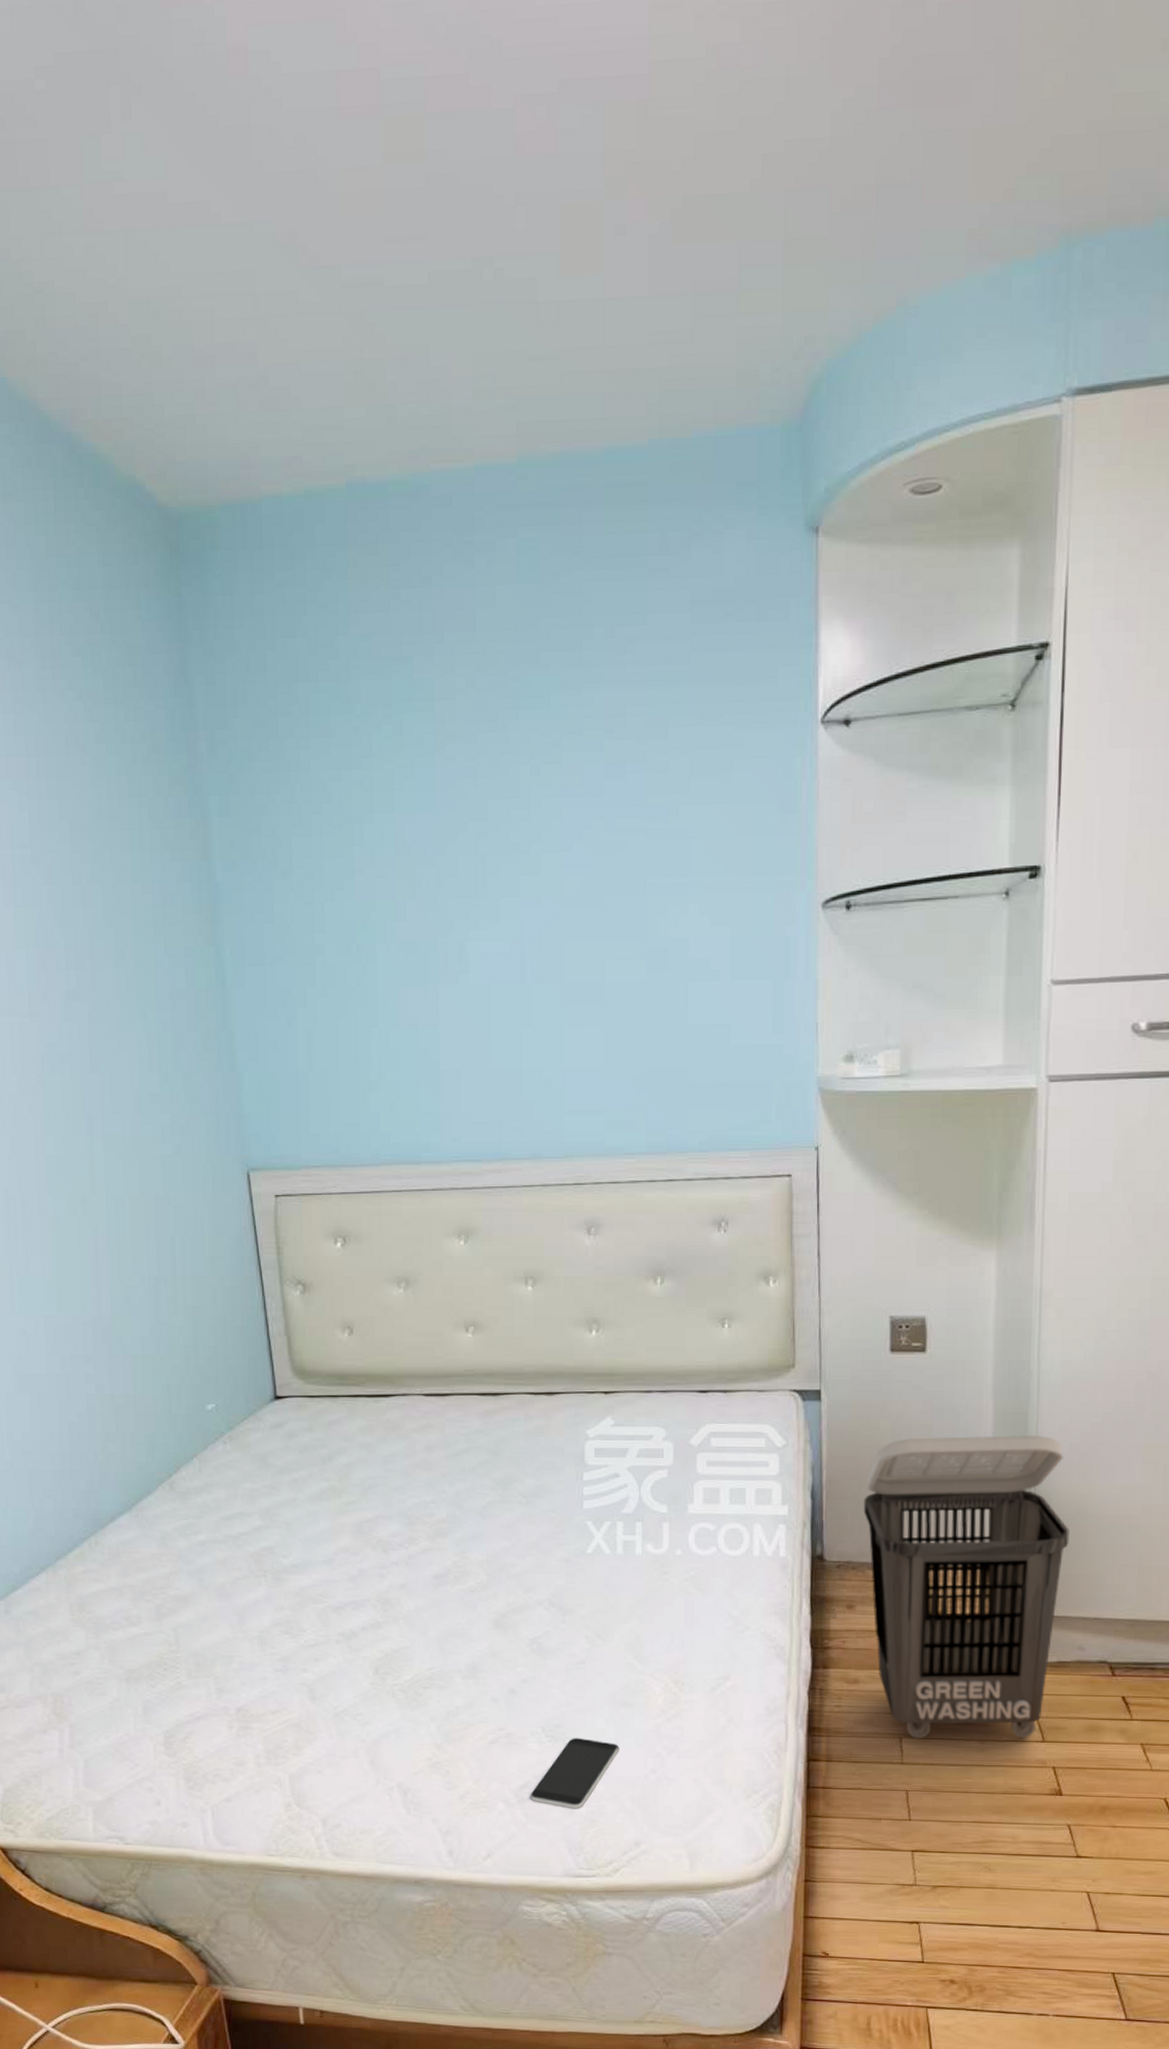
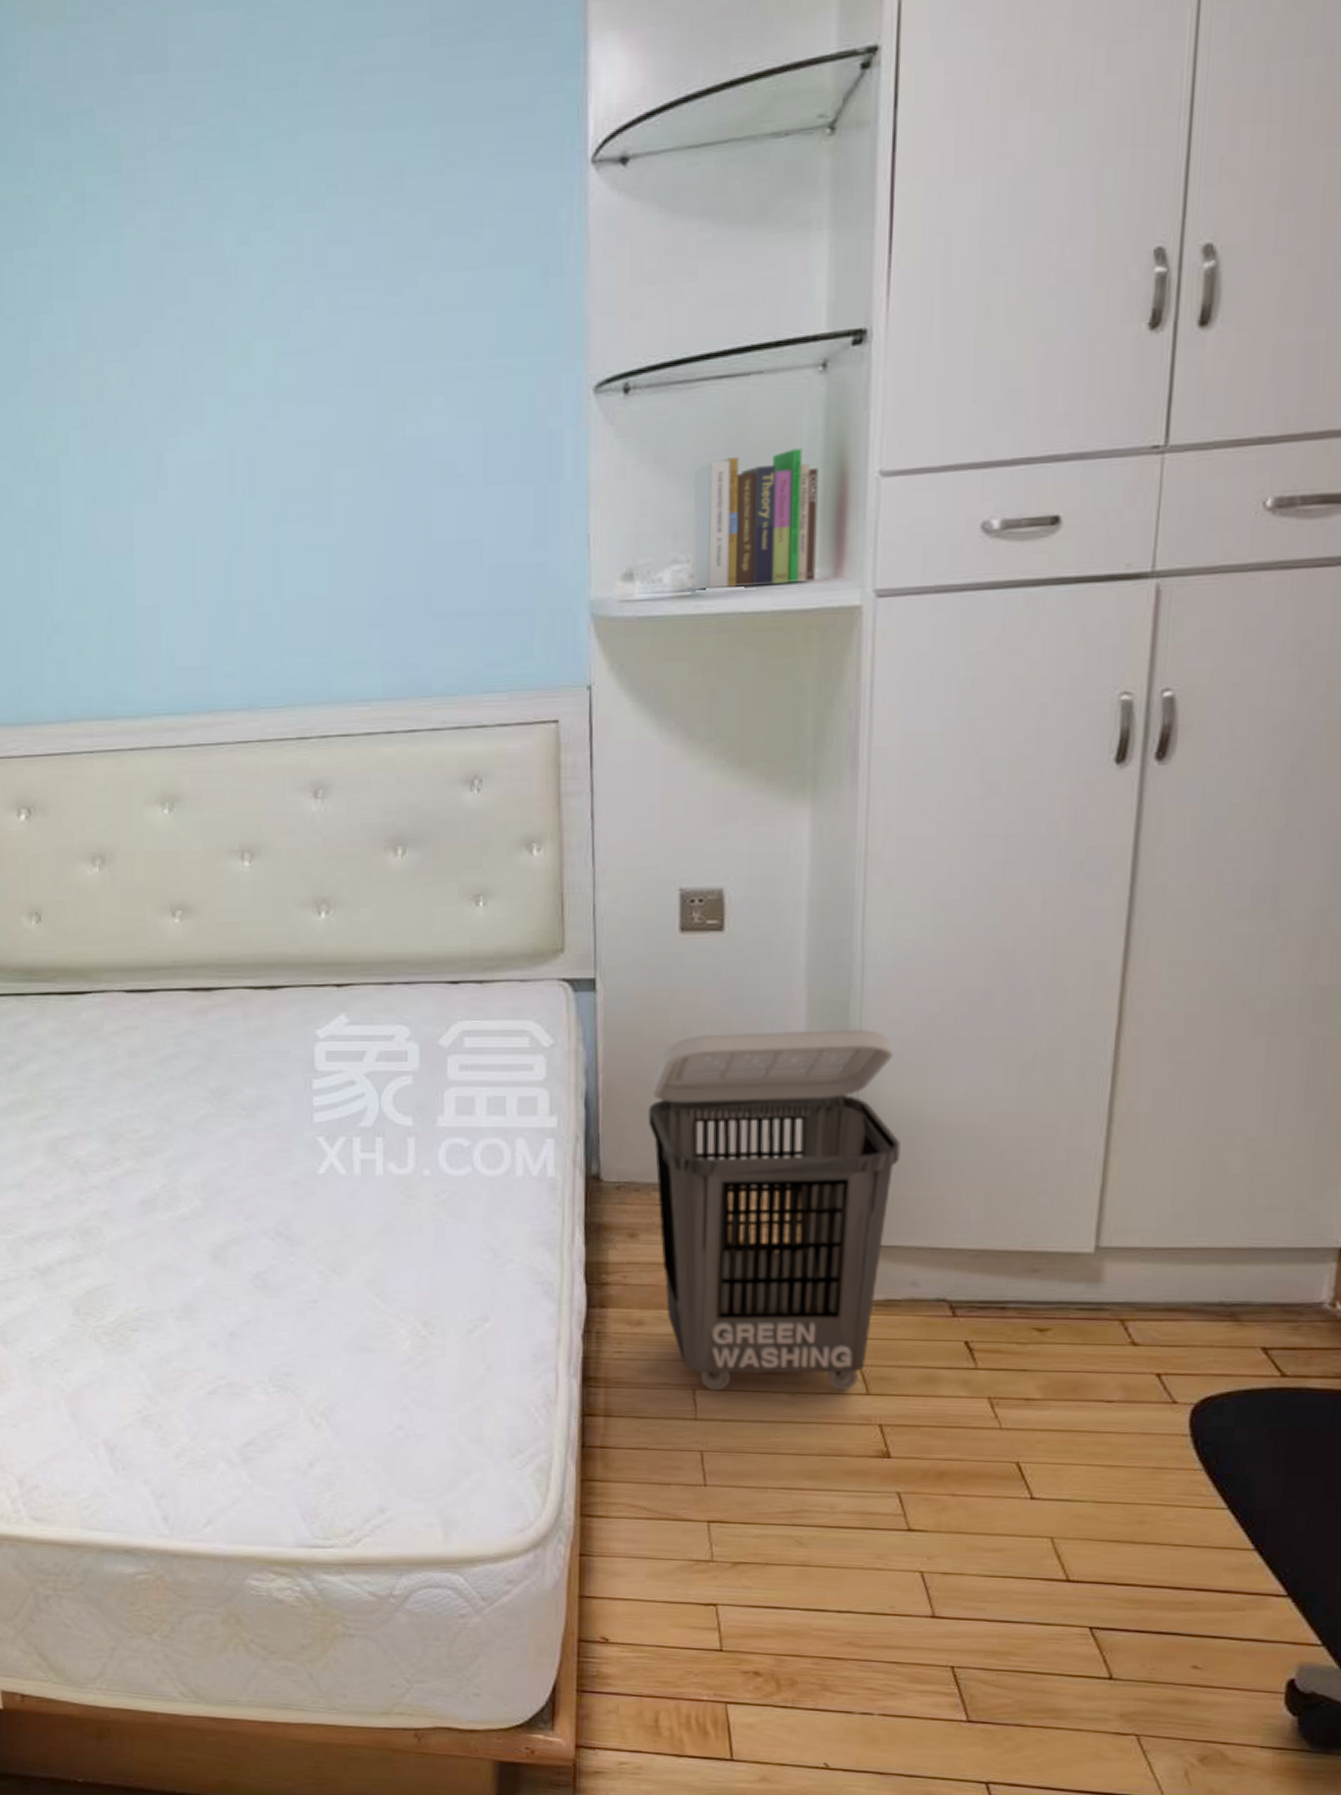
smartphone: present [530,1737,620,1809] -> none [256,1387,360,1470]
books: none [901,960,1003,1071] -> present [693,449,819,590]

